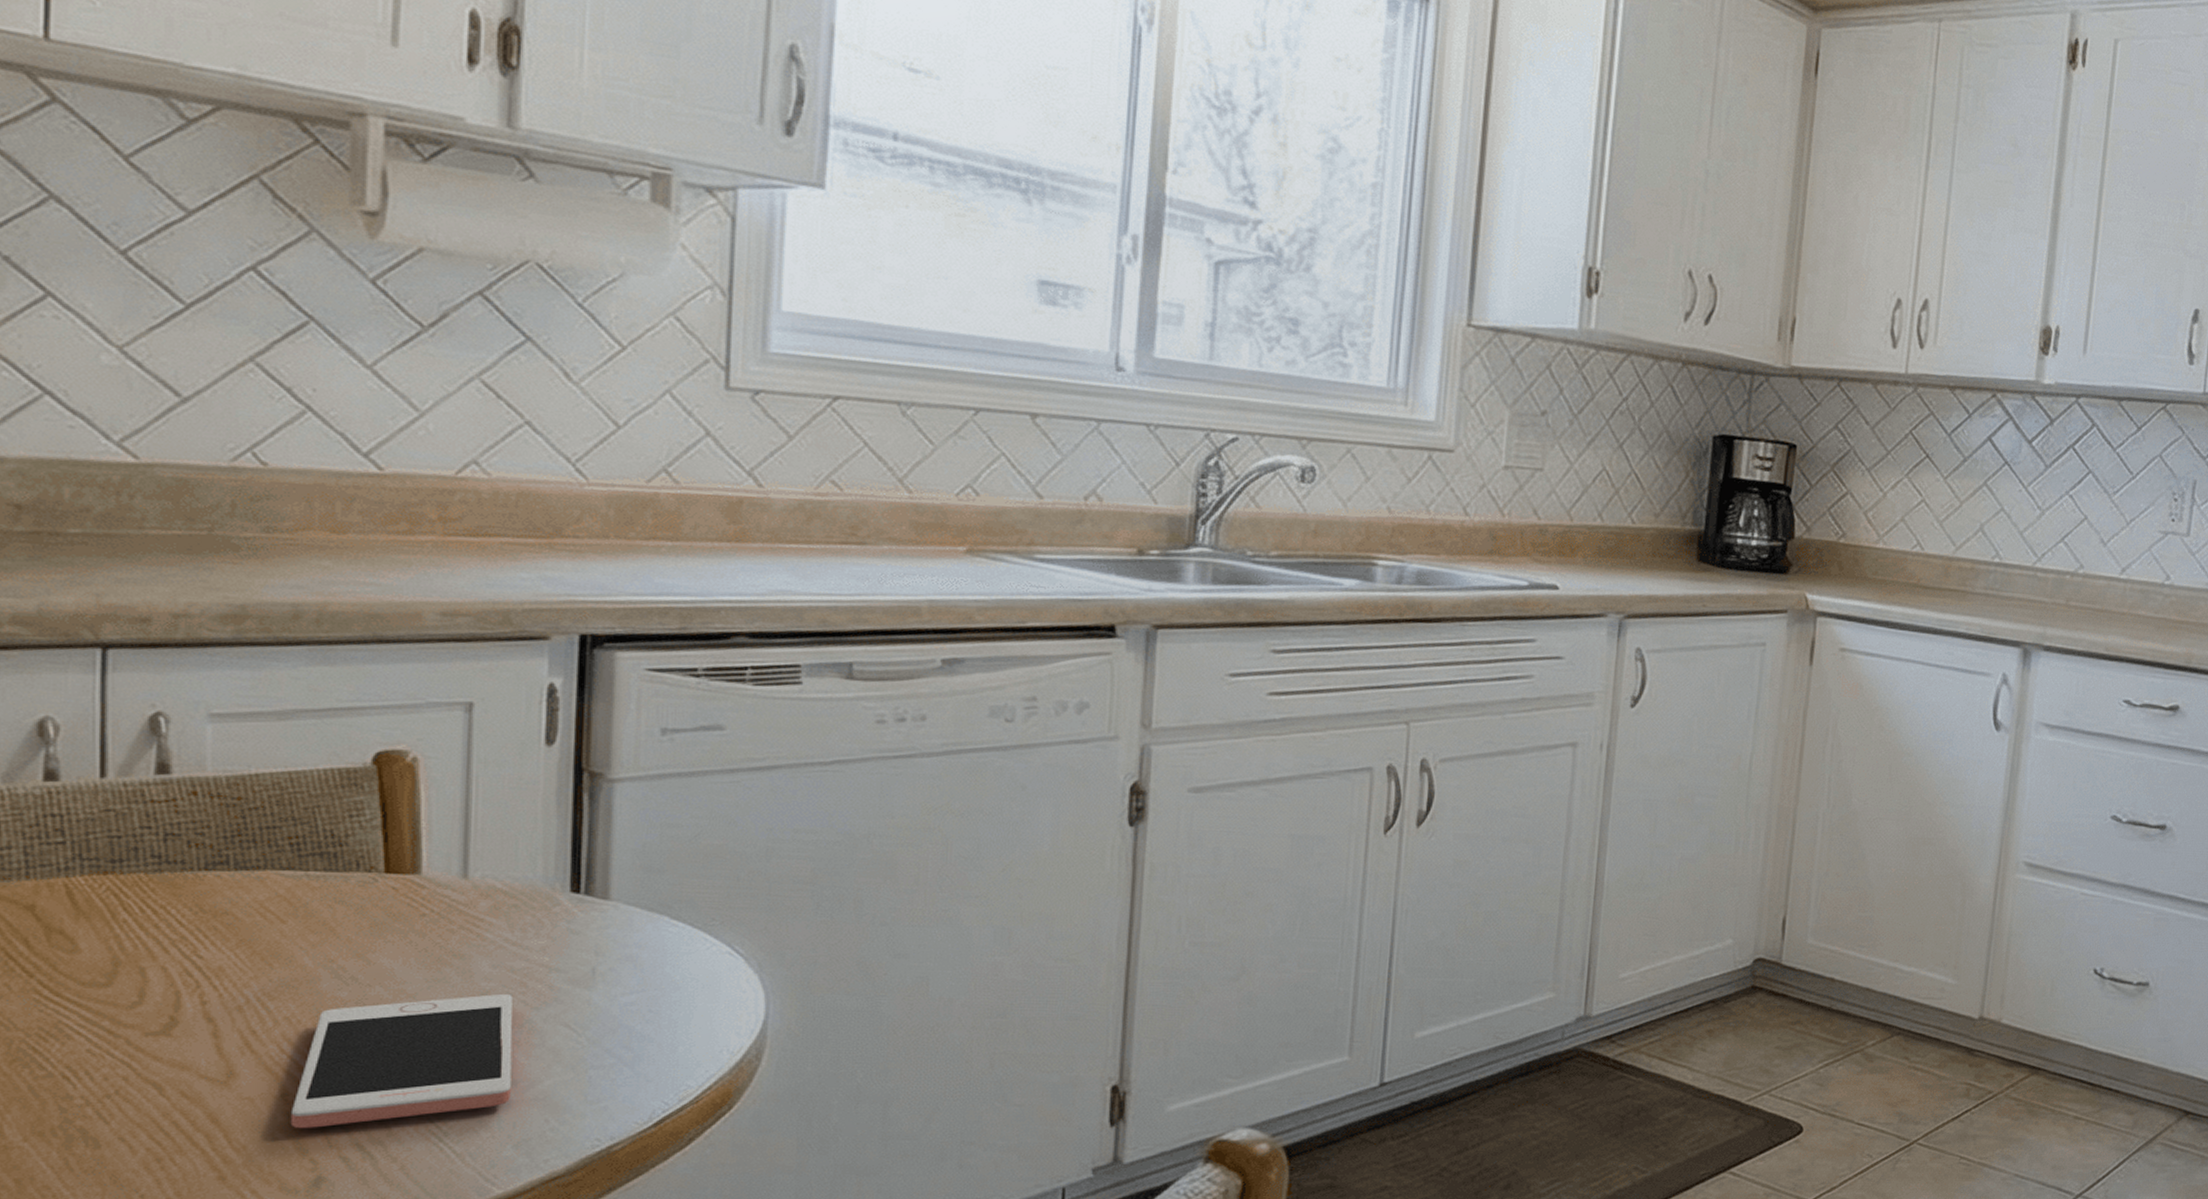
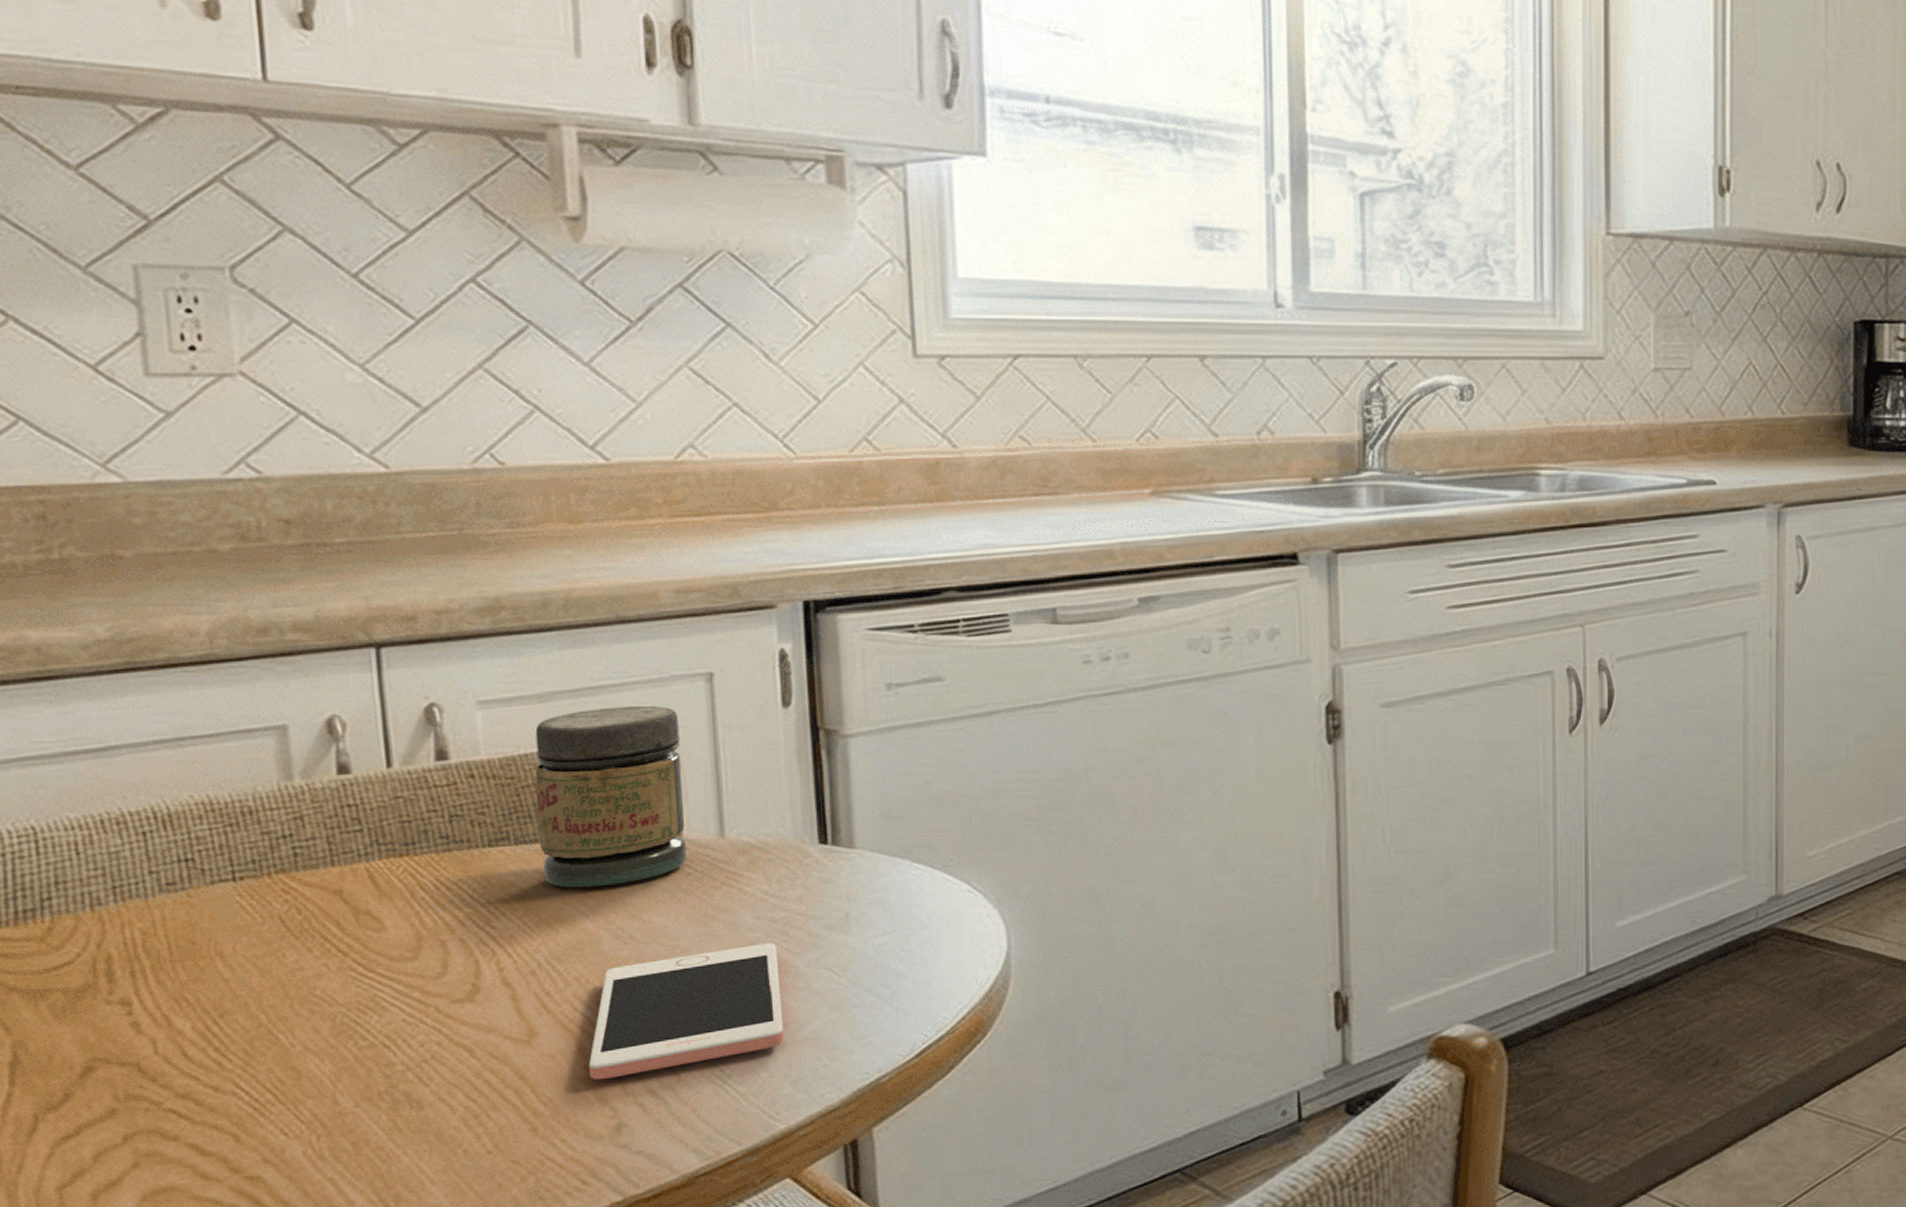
jar: none [262,731,430,922] -> present [535,706,686,888]

